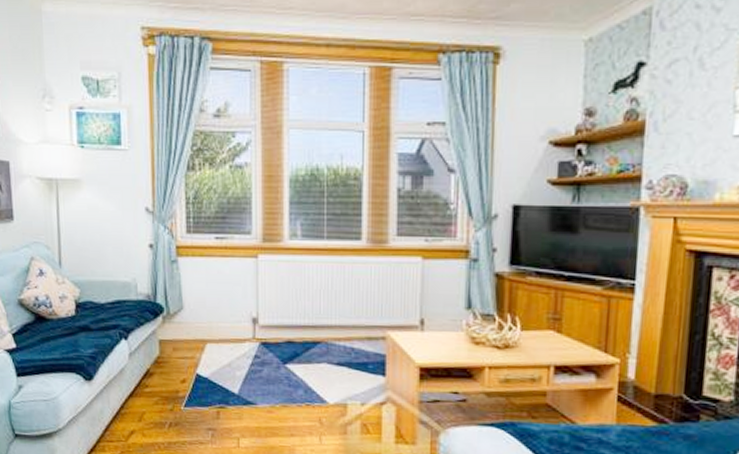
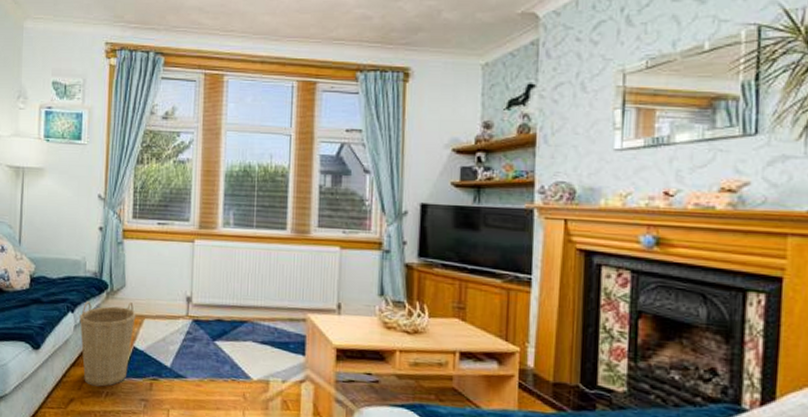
basket: none [134,326,197,417] -> present [80,301,136,387]

